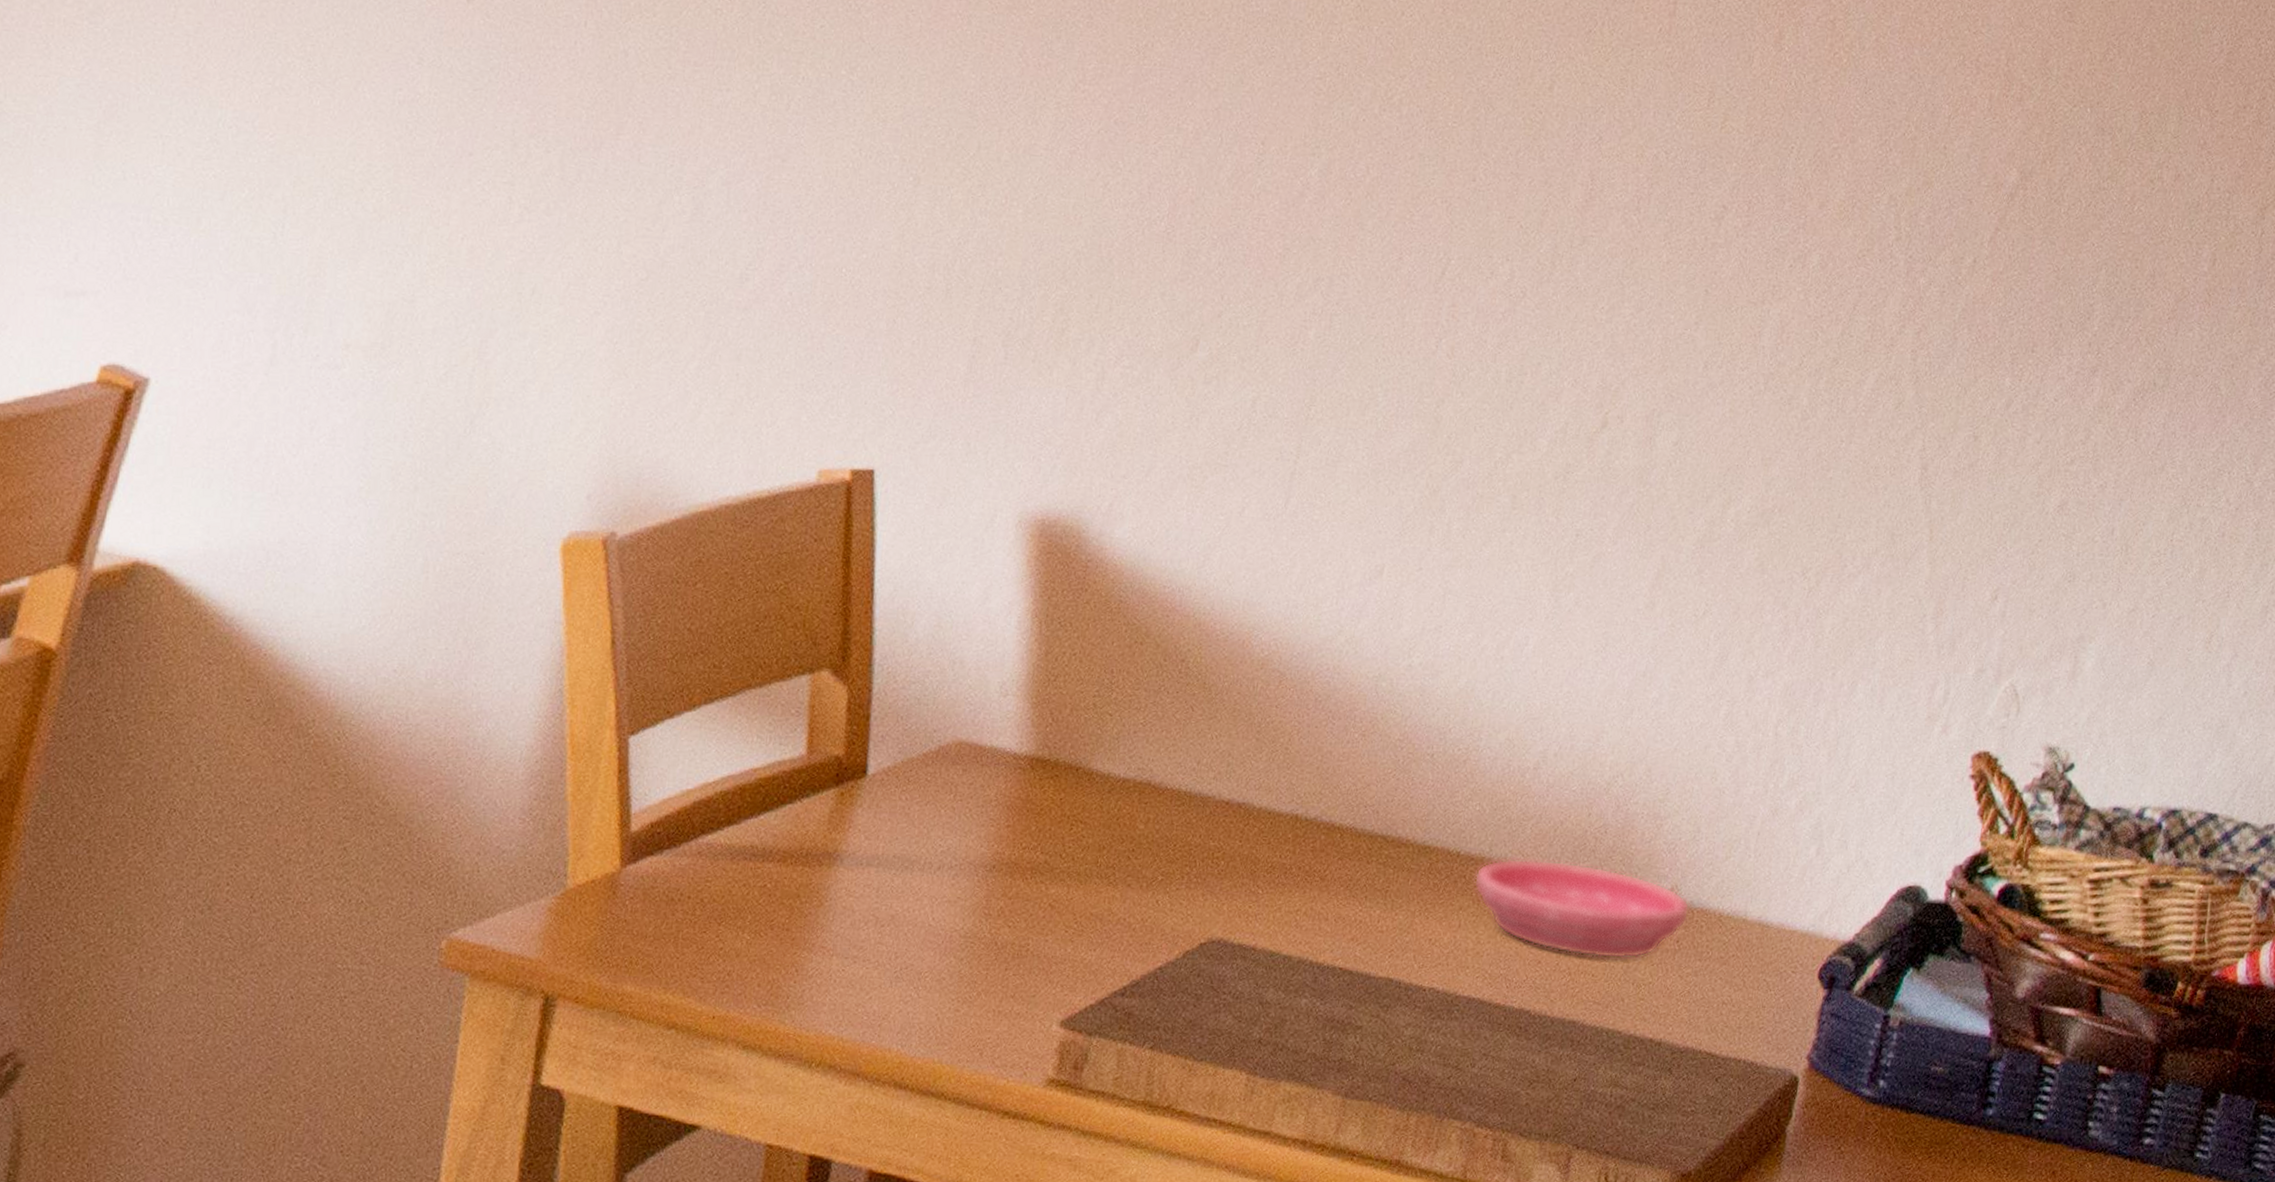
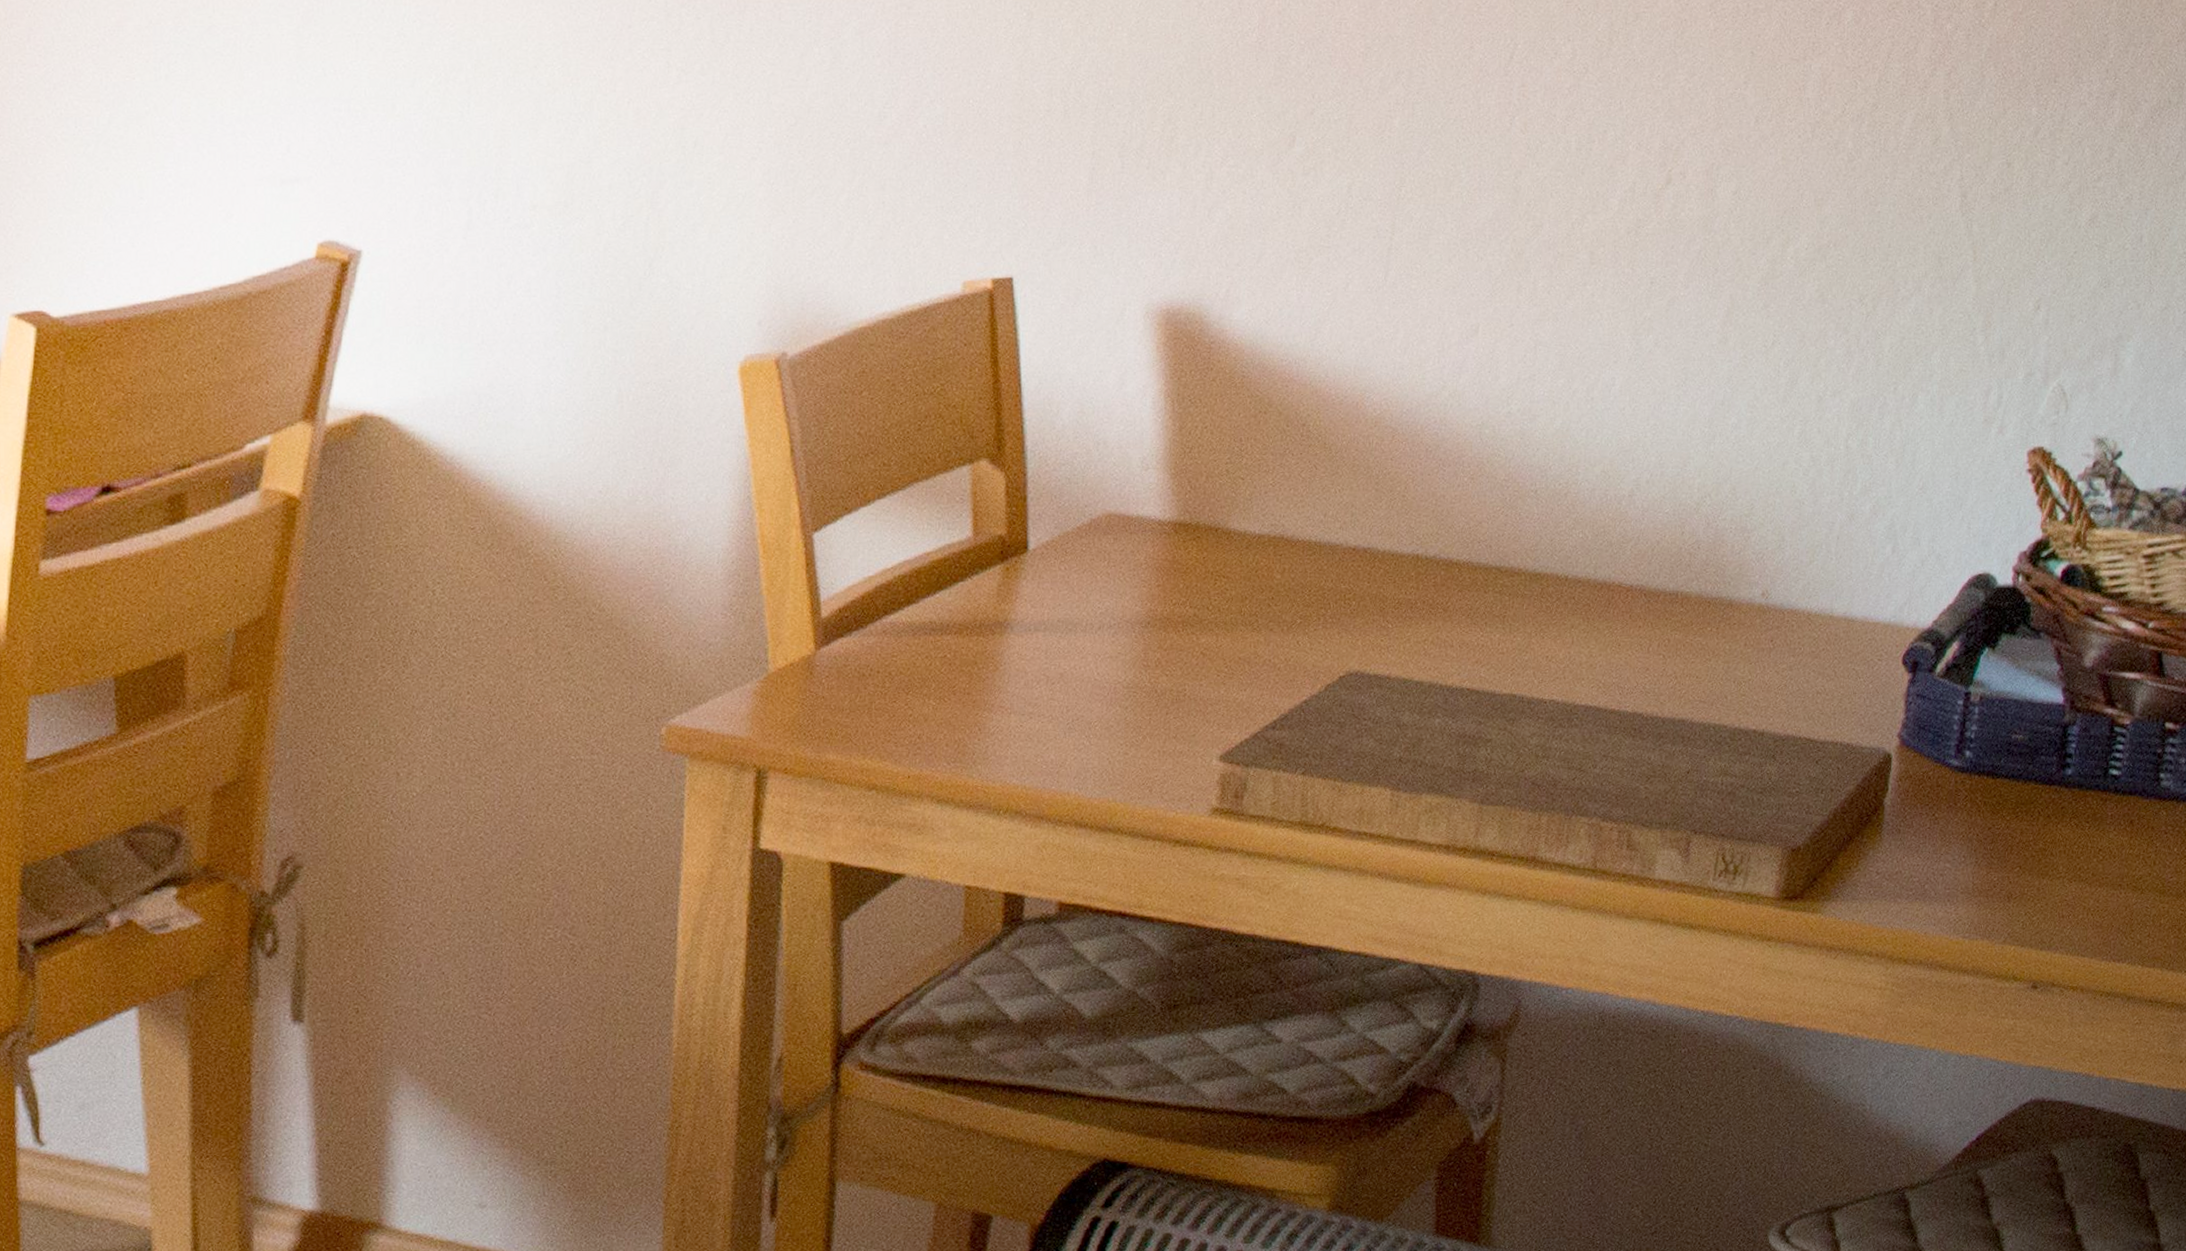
saucer: present [1473,858,1690,959] -> none [1582,577,1780,661]

